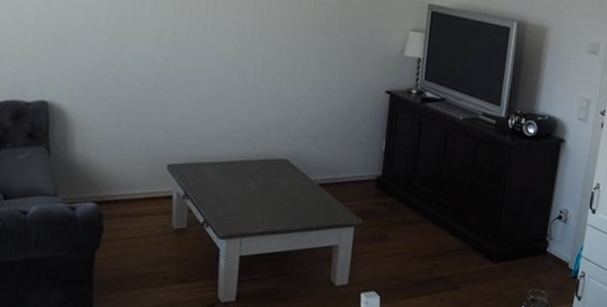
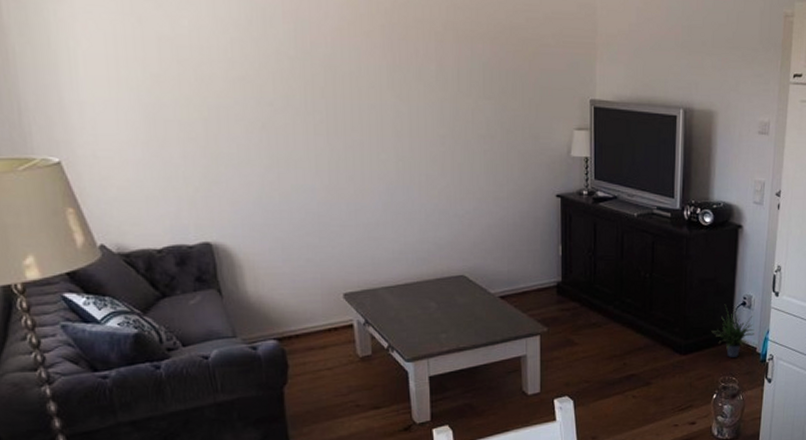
potted plant: none [525,217,568,271] -> present [711,305,755,357]

